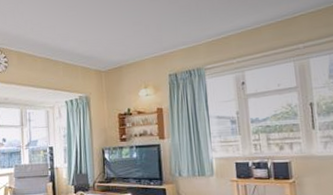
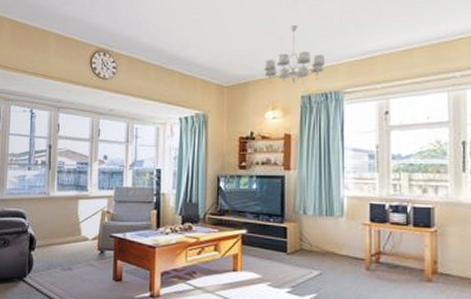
chandelier: none [134,14,187,67] -> present [263,25,326,86]

